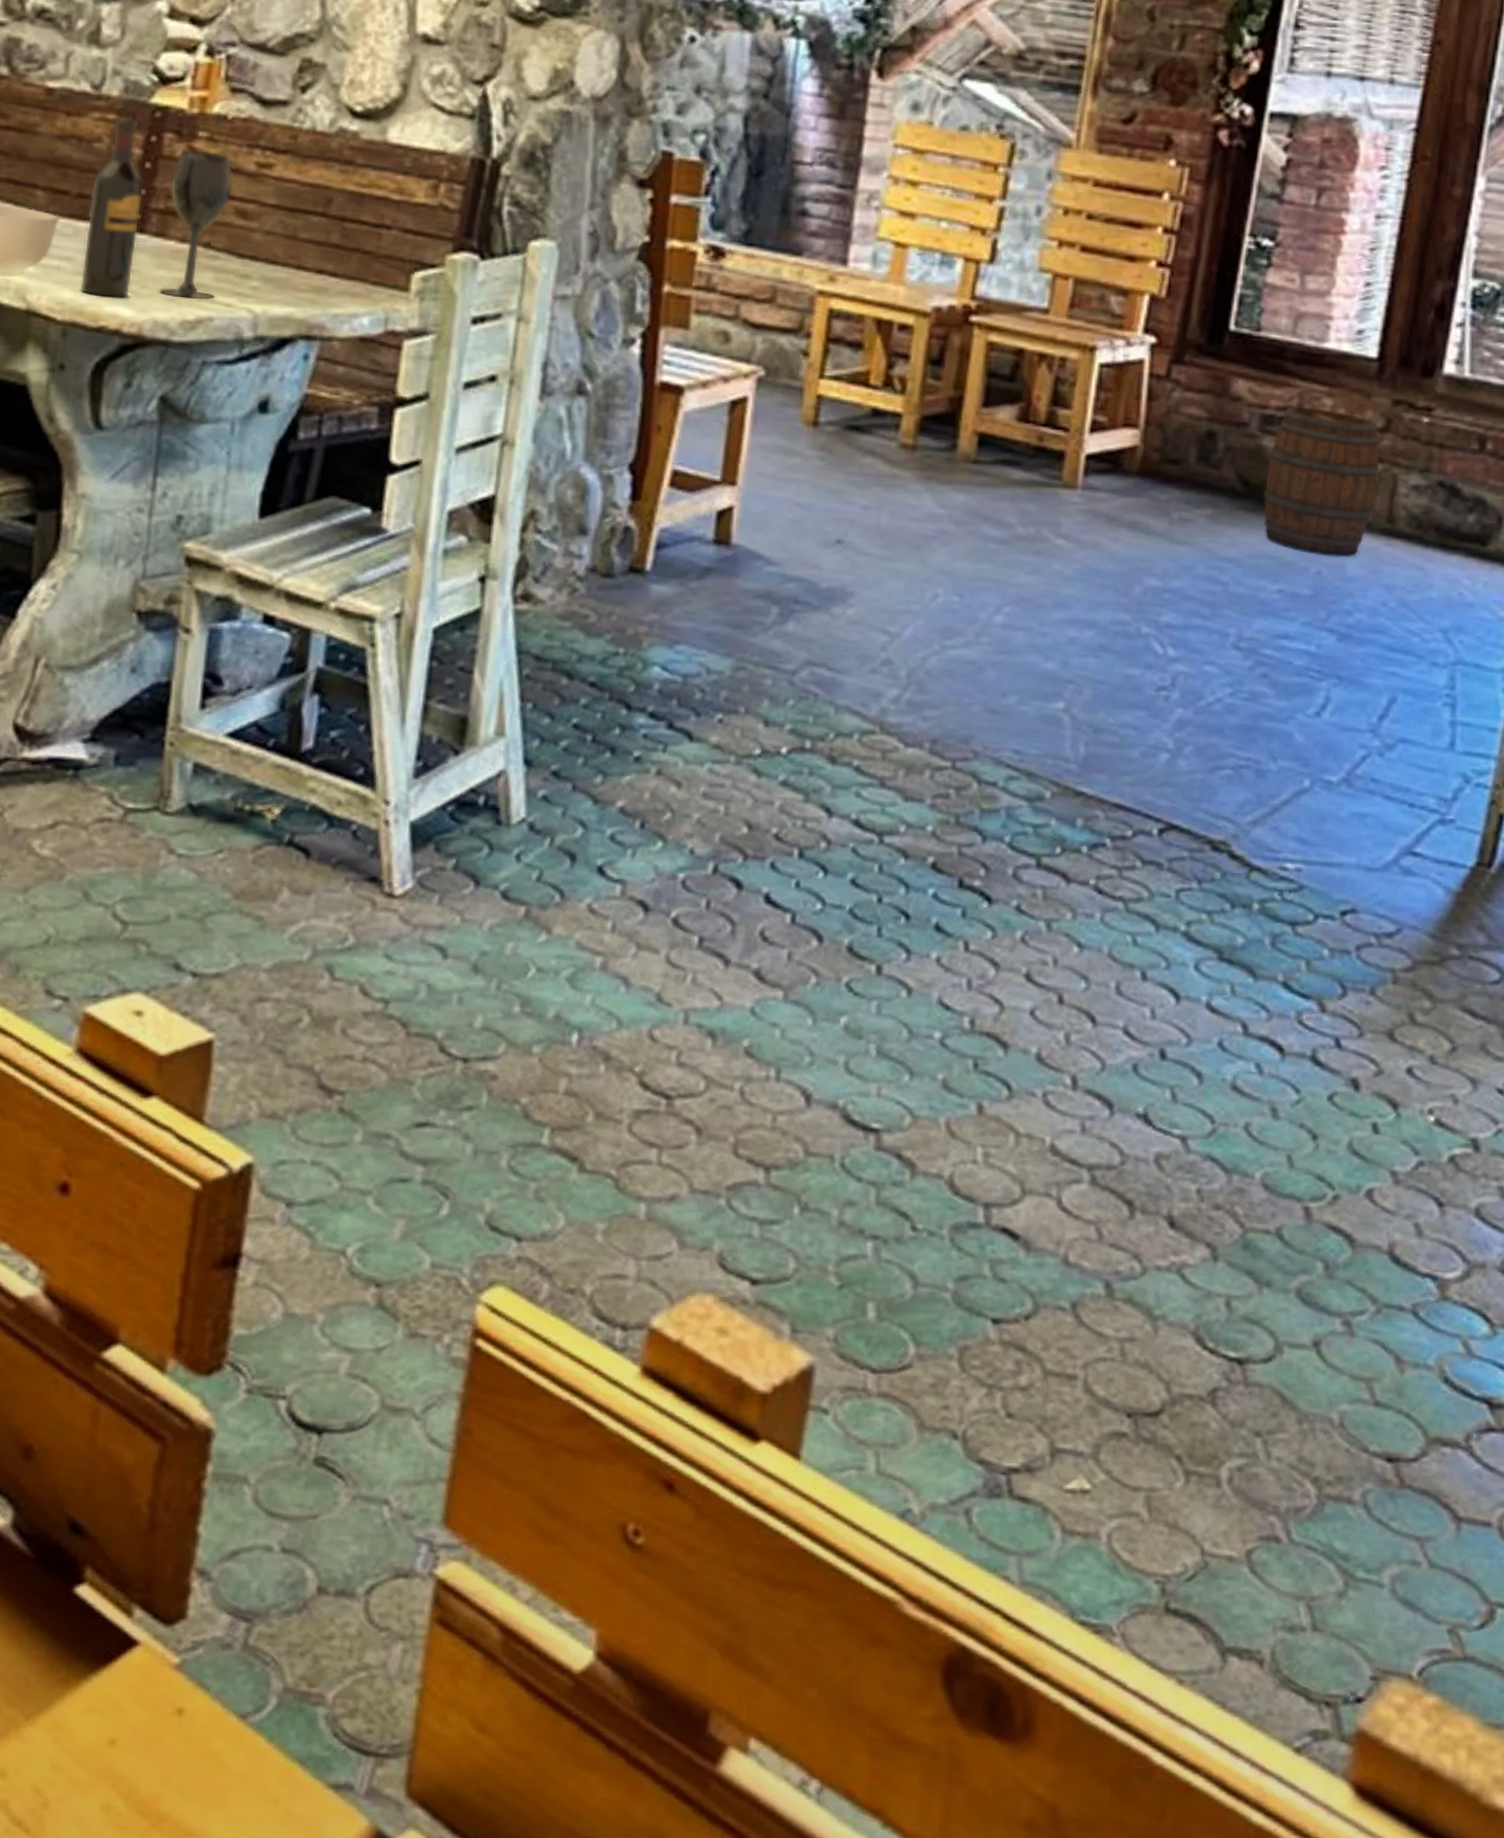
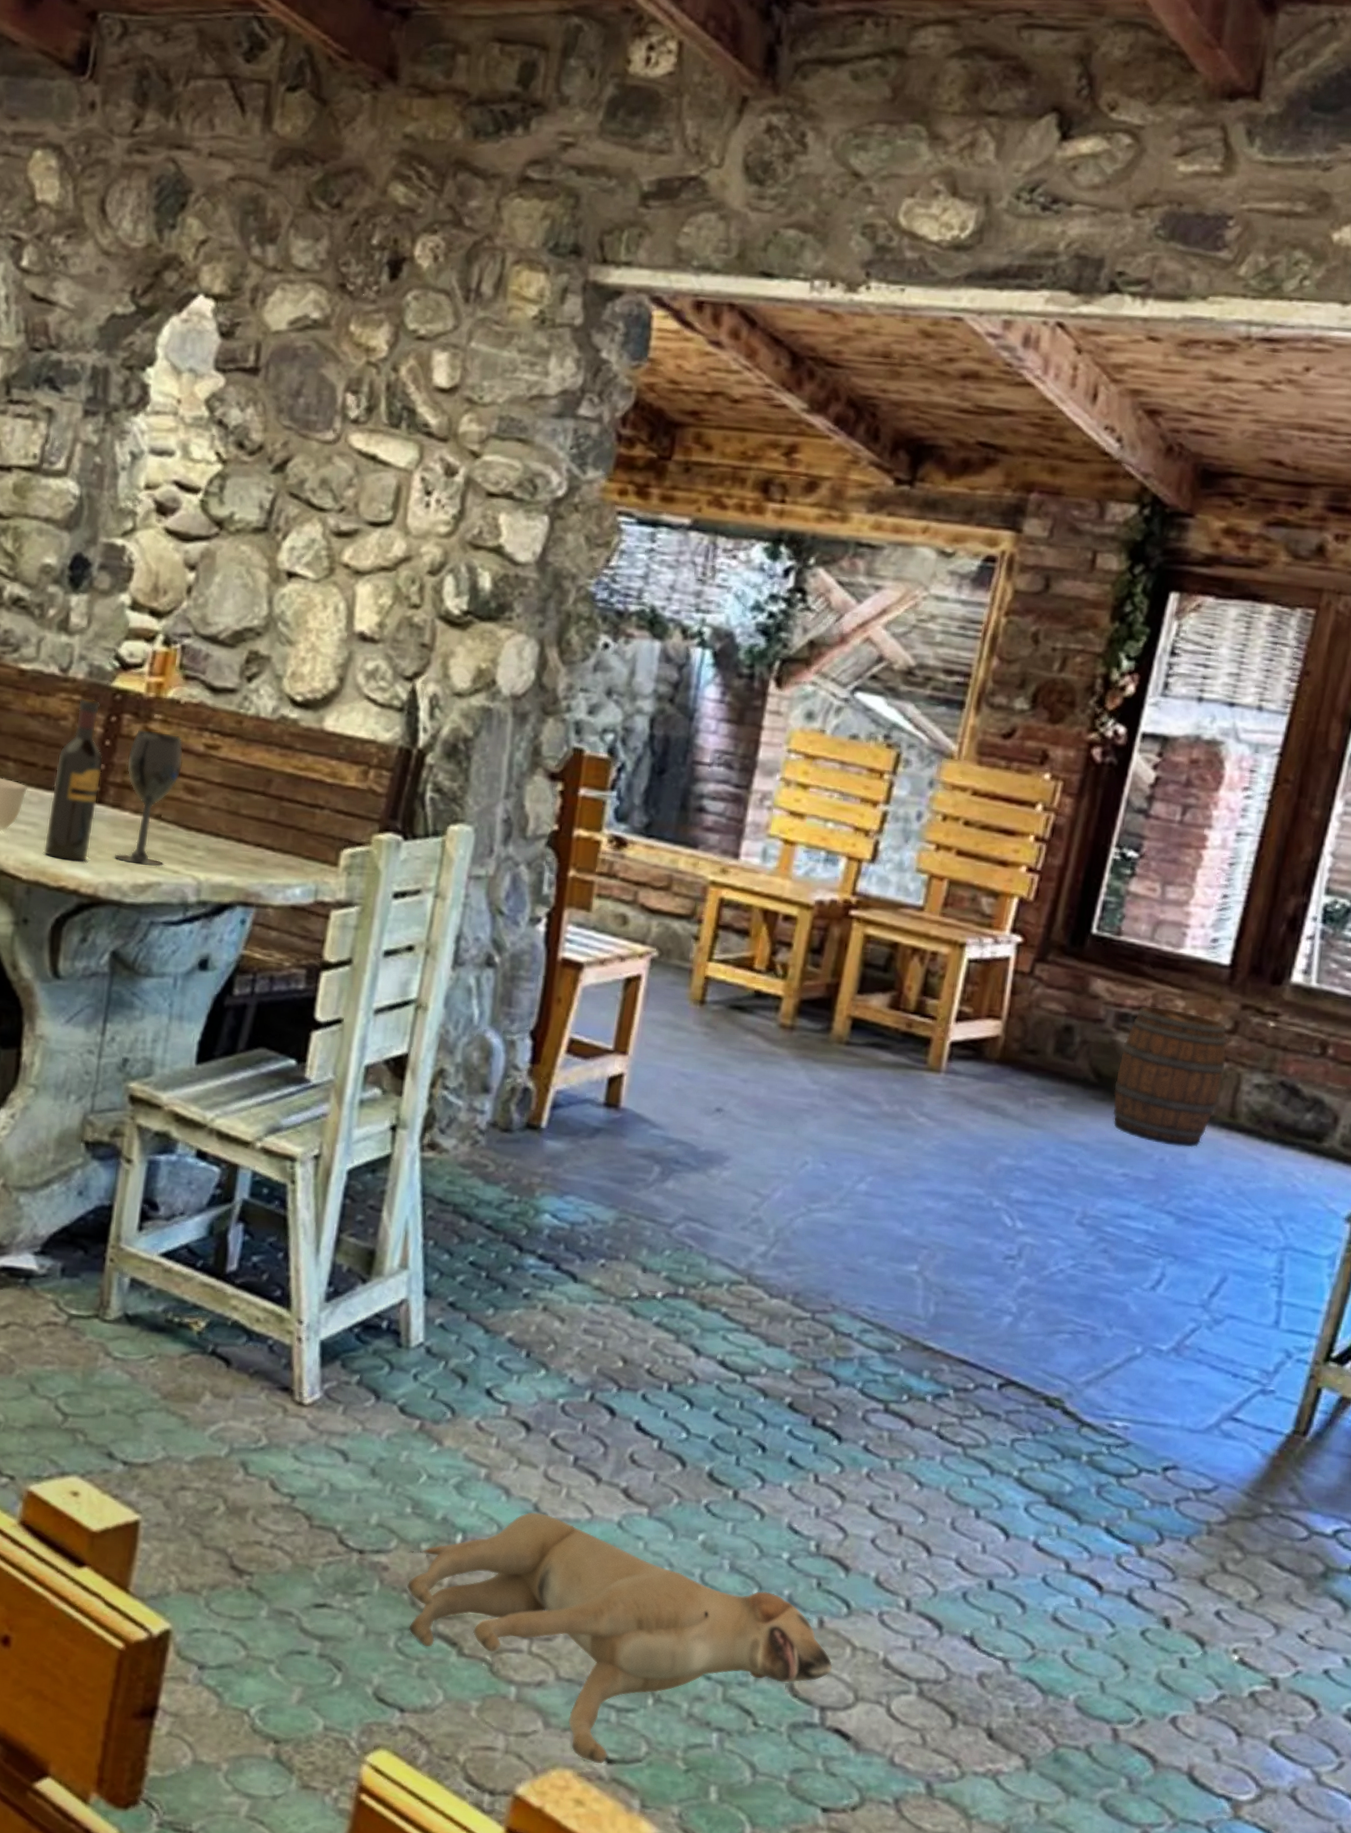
dog: none [518,1003,995,1285] -> present [407,1512,832,1764]

